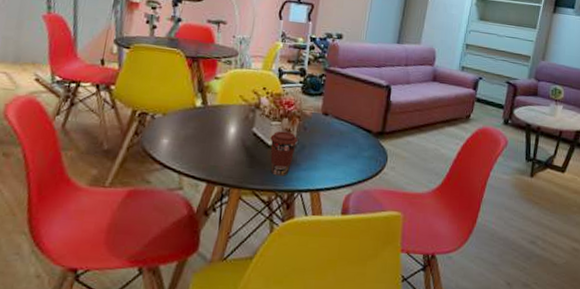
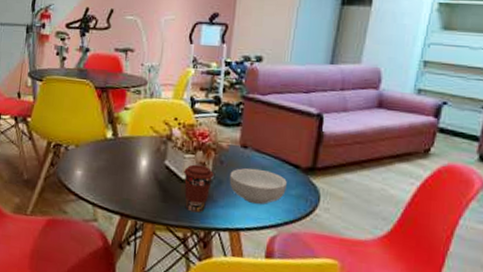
cereal bowl: none [311,133,361,166] -> present [229,168,287,205]

